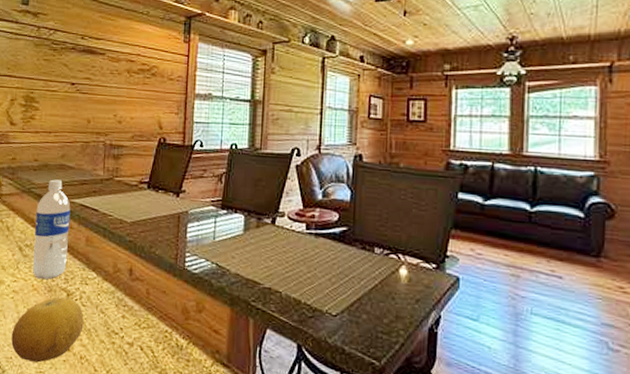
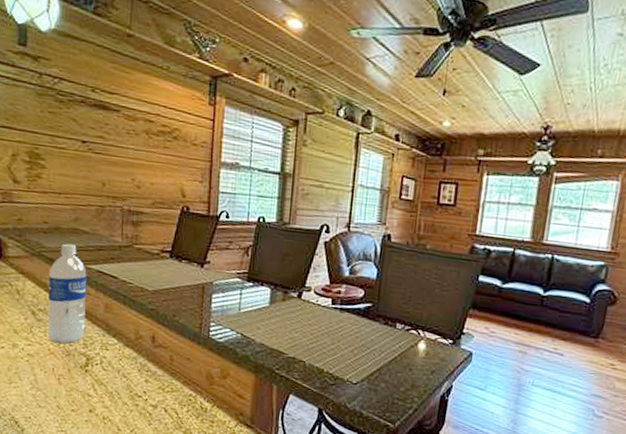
fruit: present [11,297,84,363] -> none [29,361,105,422]

